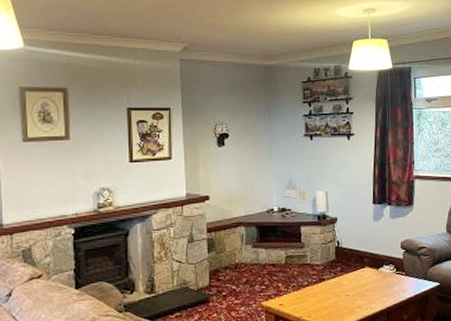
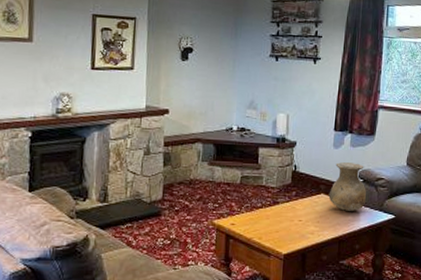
vase: none [373,234,409,282] -> present [328,162,366,211]

